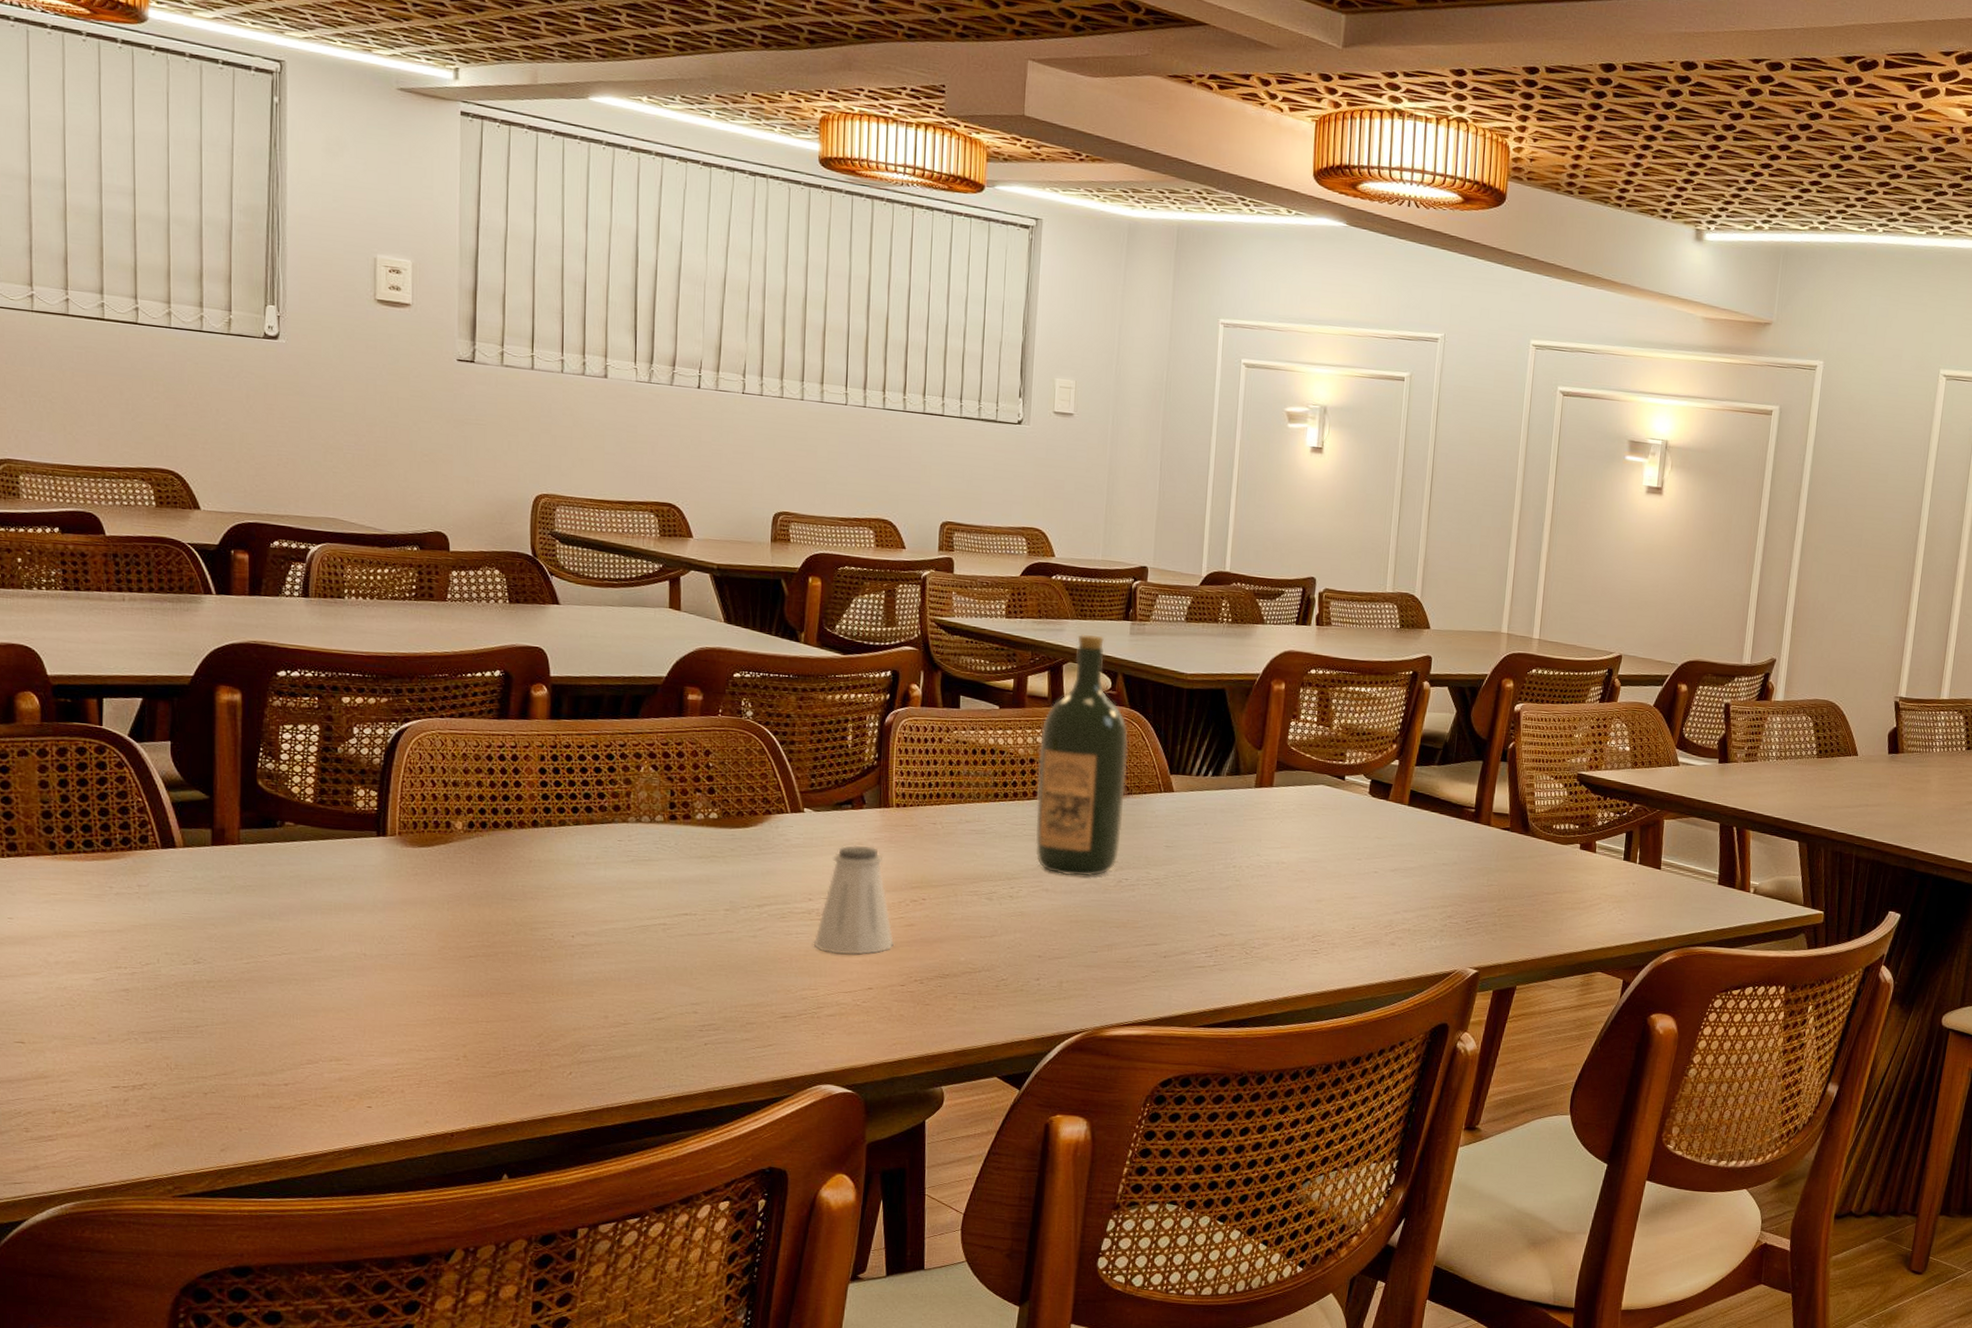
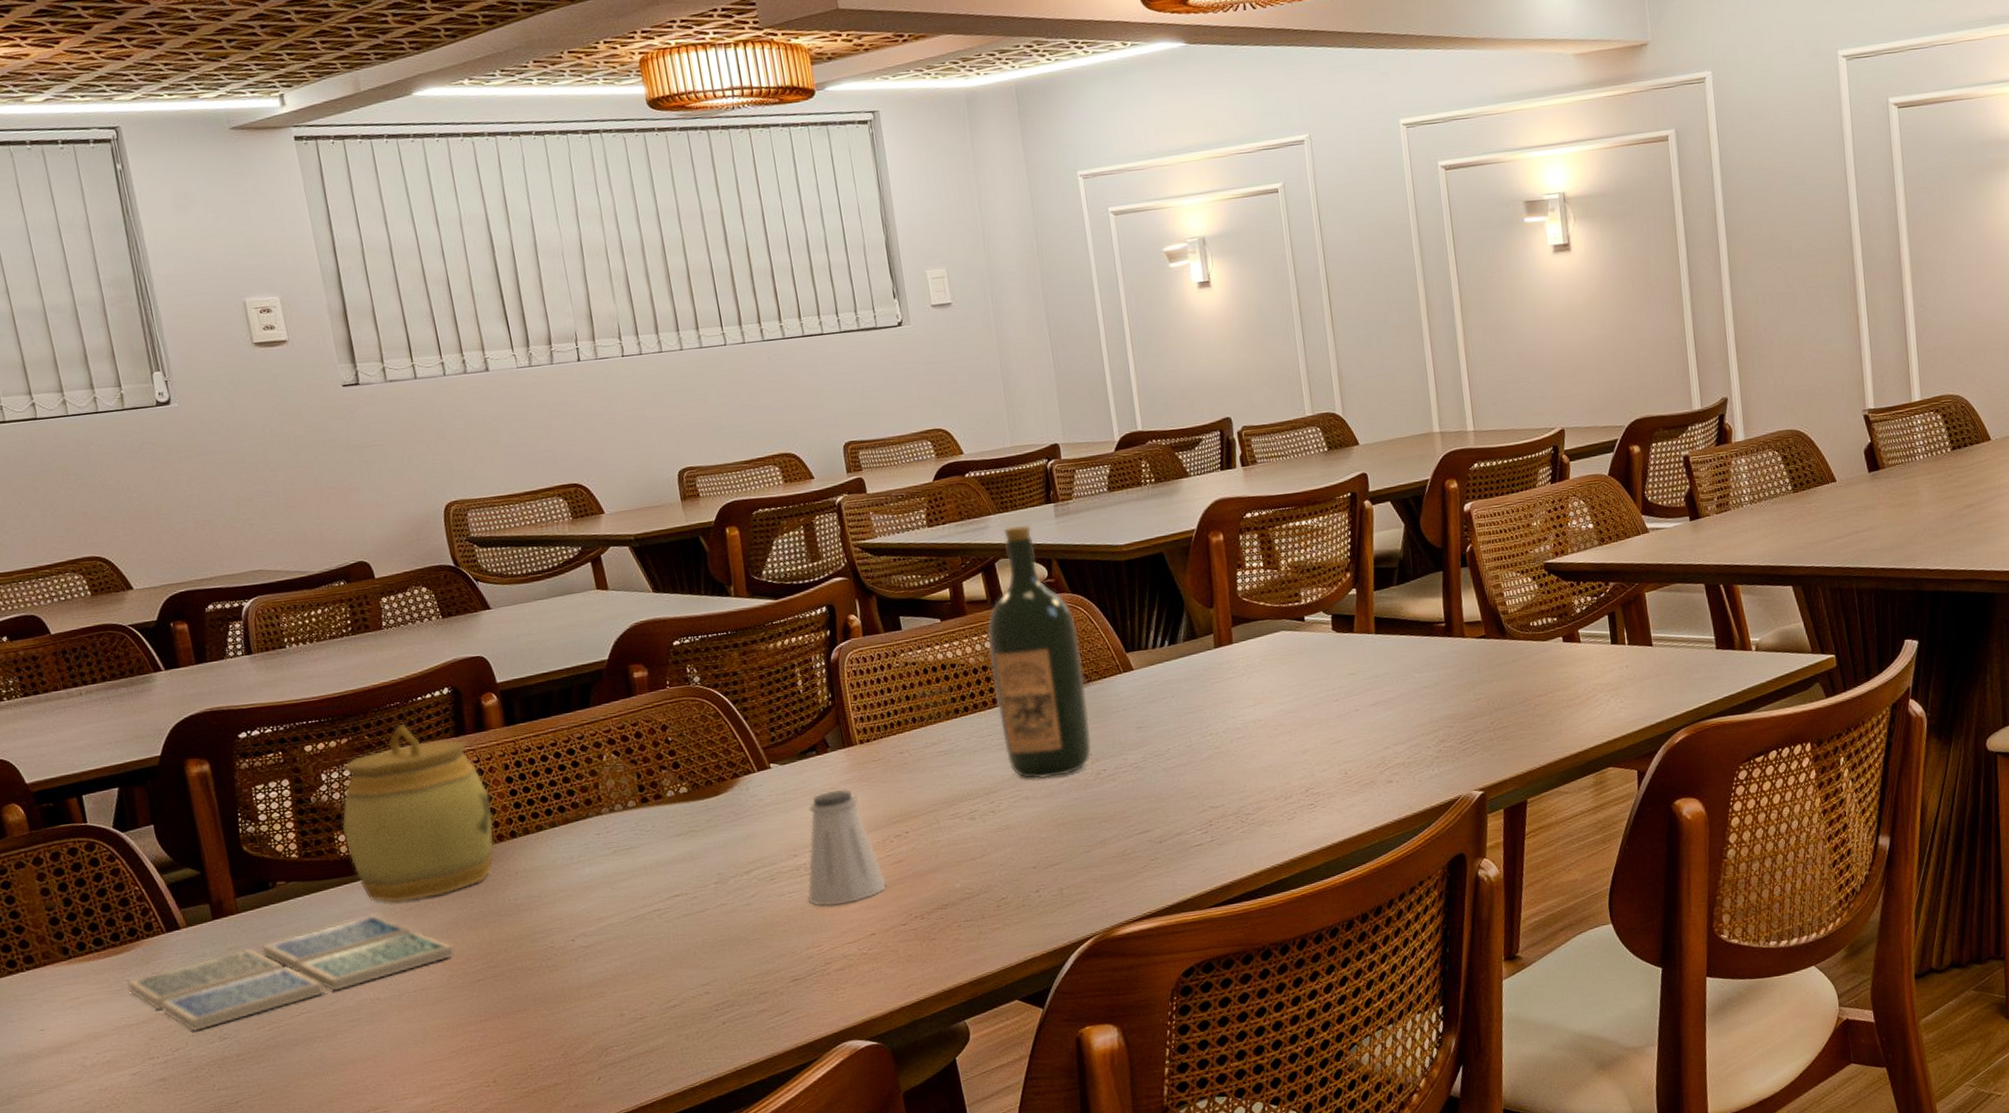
drink coaster: none [110,872,451,951] -> present [127,914,455,1032]
jar: none [363,695,519,868] -> present [341,723,494,903]

